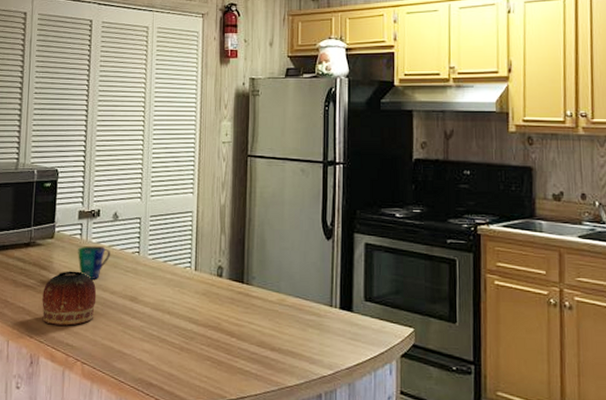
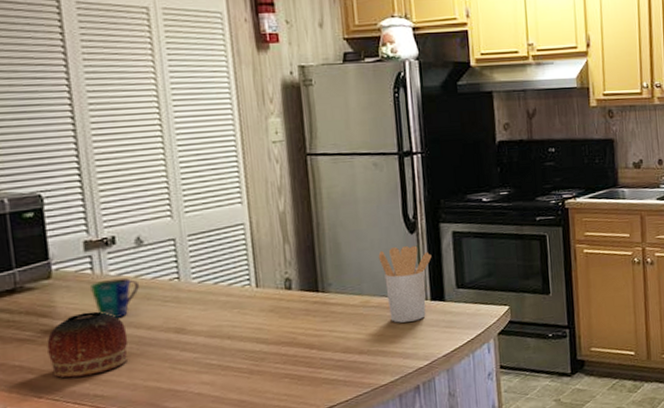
utensil holder: none [297,251,344,327] -> present [378,245,432,323]

